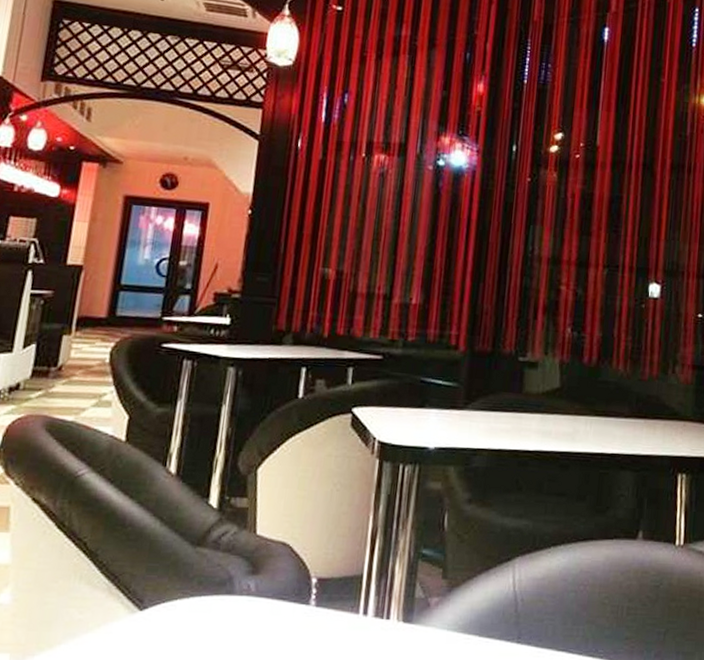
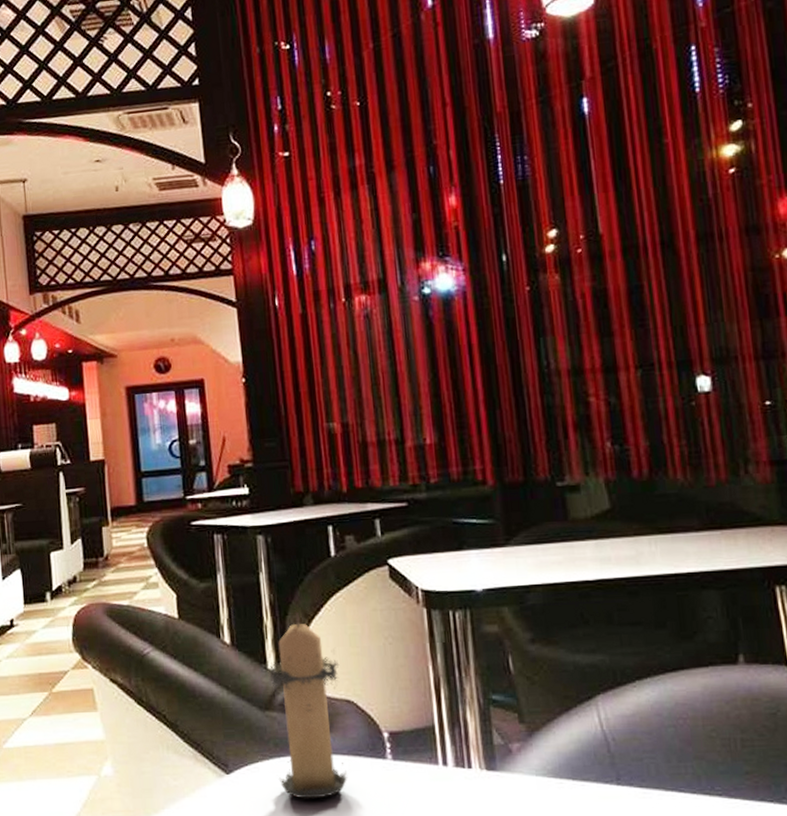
candle: none [194,448,284,642] -> present [266,611,348,799]

